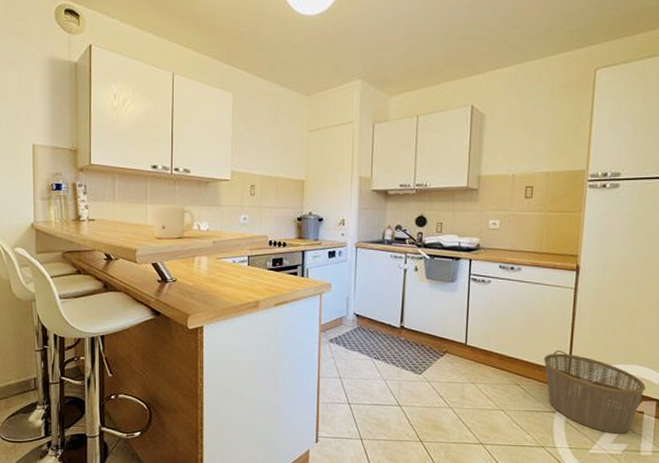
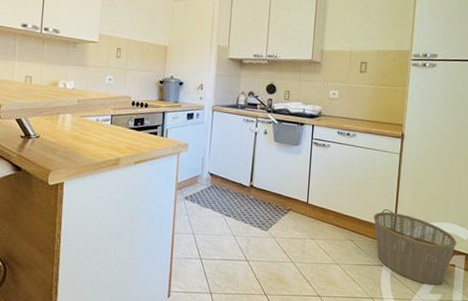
mug: present [152,206,195,239] -> none [19,63,62,96]

